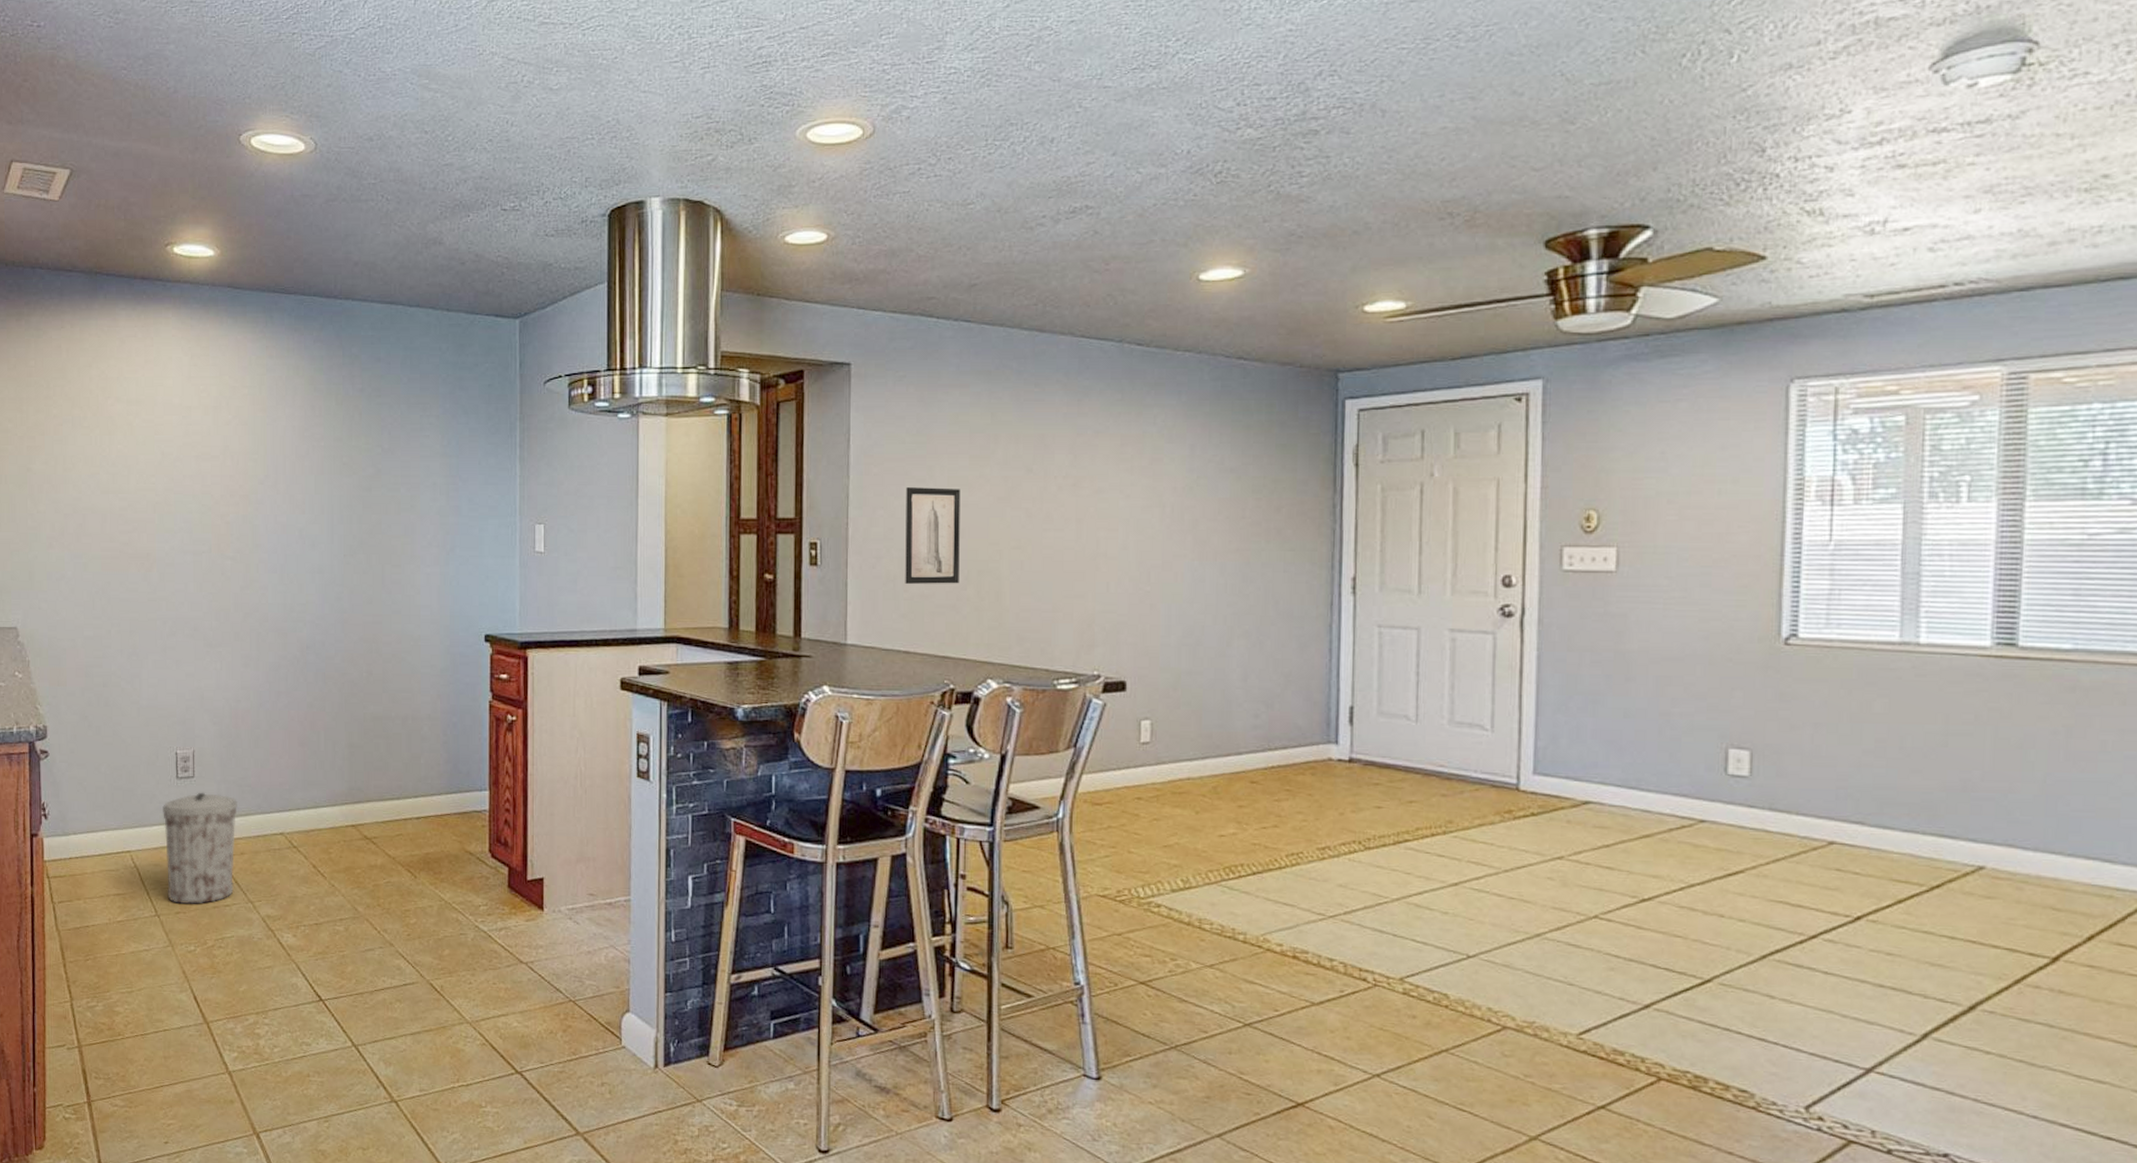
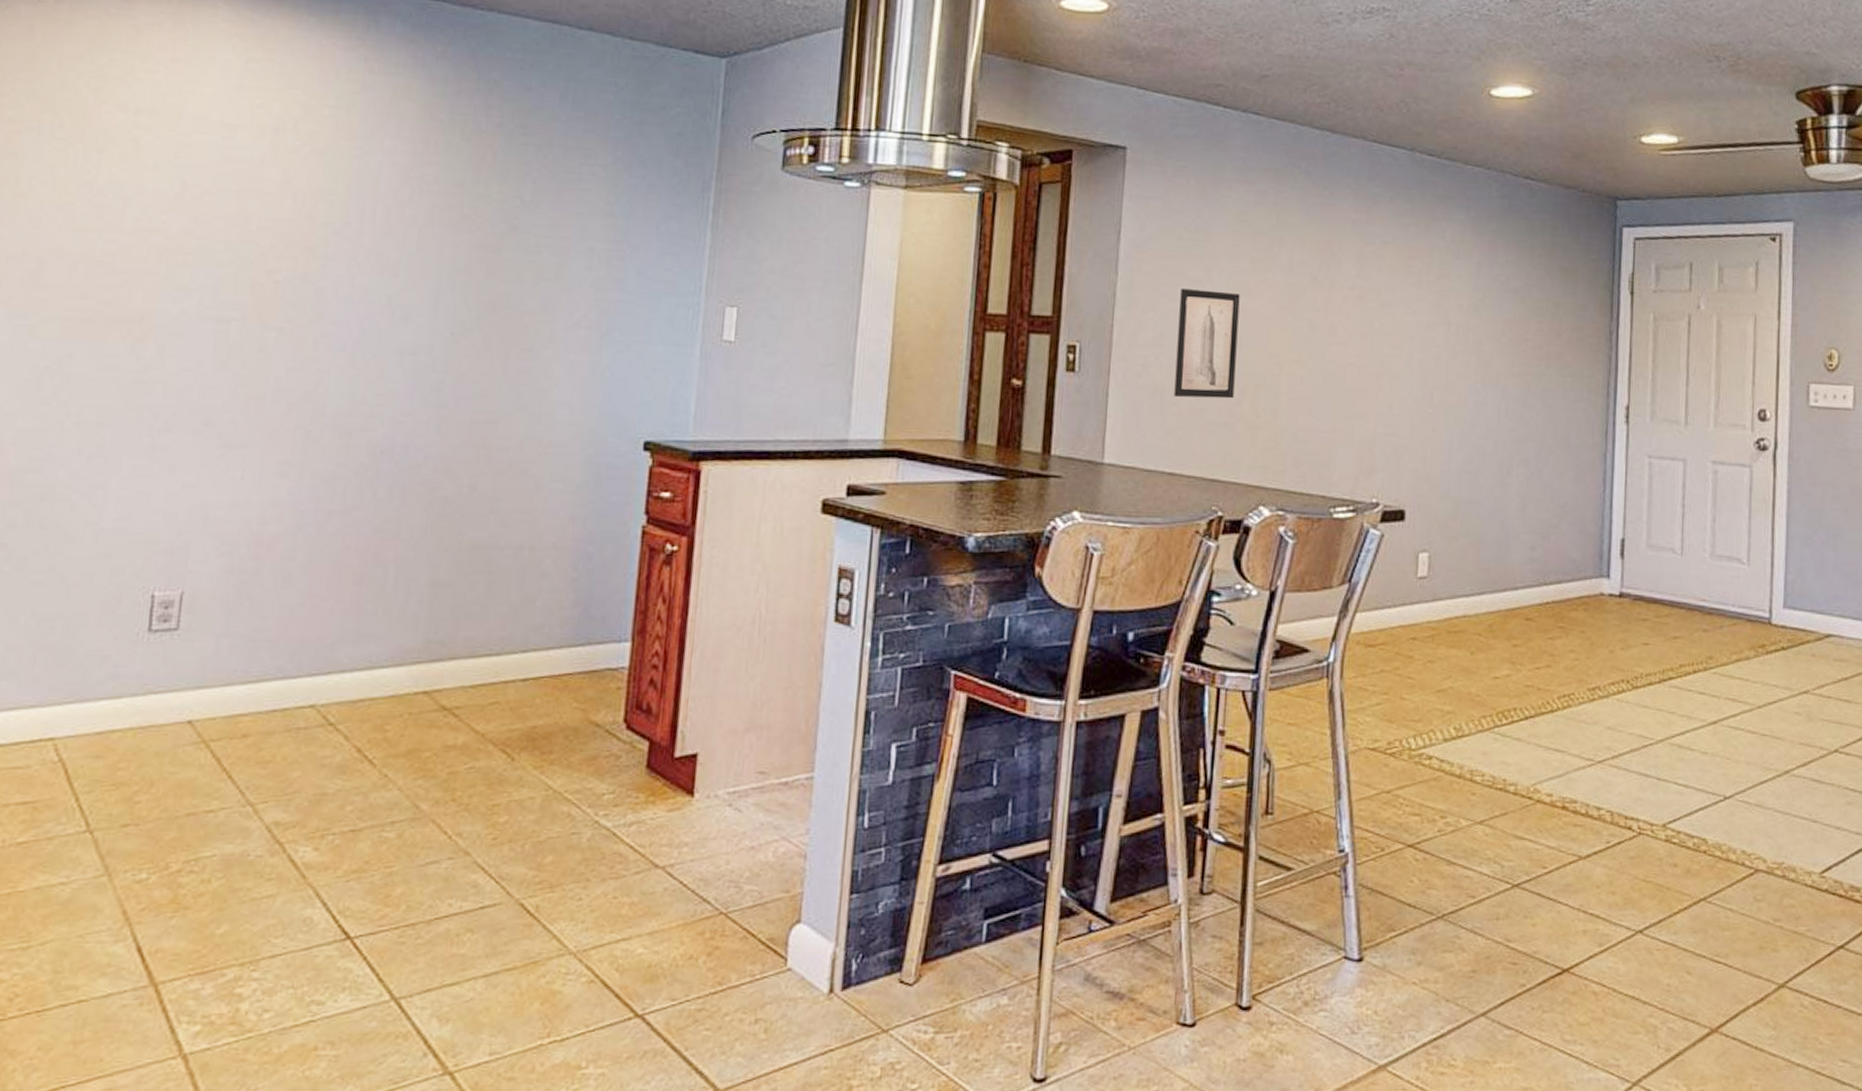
trash can: present [163,792,237,905] -> none [111,650,246,814]

